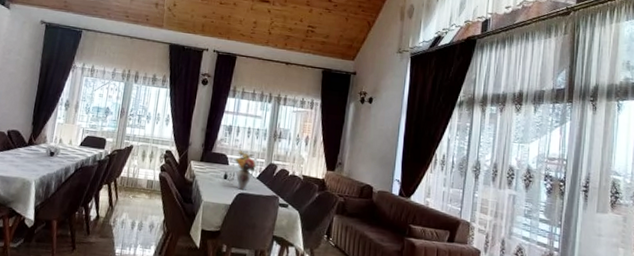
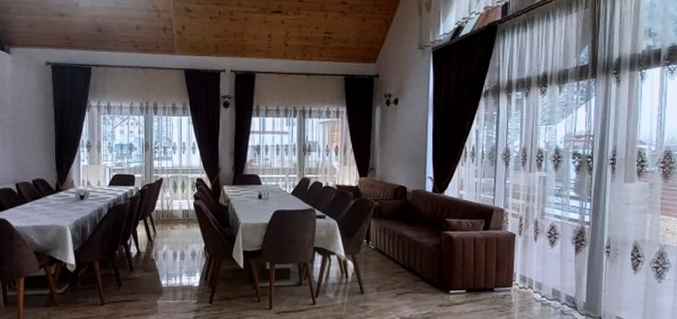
flower arrangement: present [234,149,257,190] -> none [266,168,290,207]

